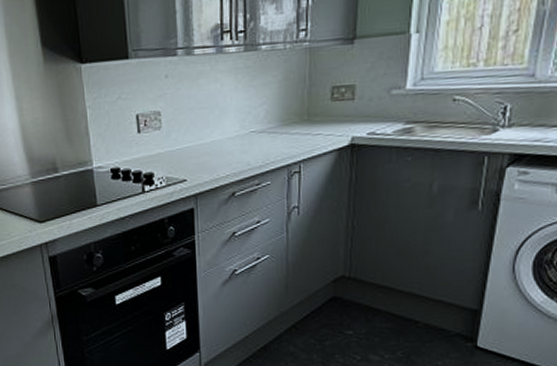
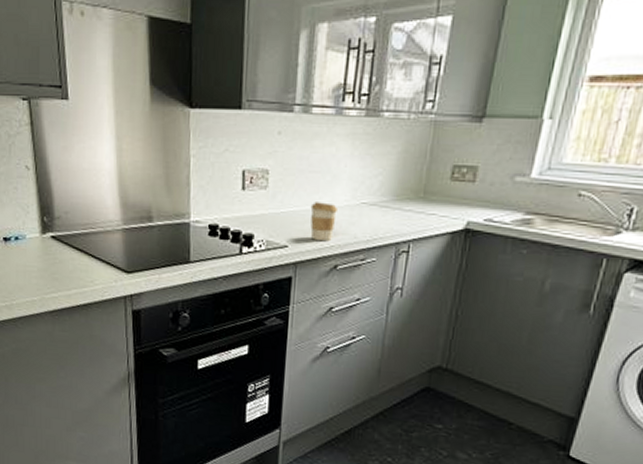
coffee cup: none [203,135,229,171] -> present [310,202,337,241]

